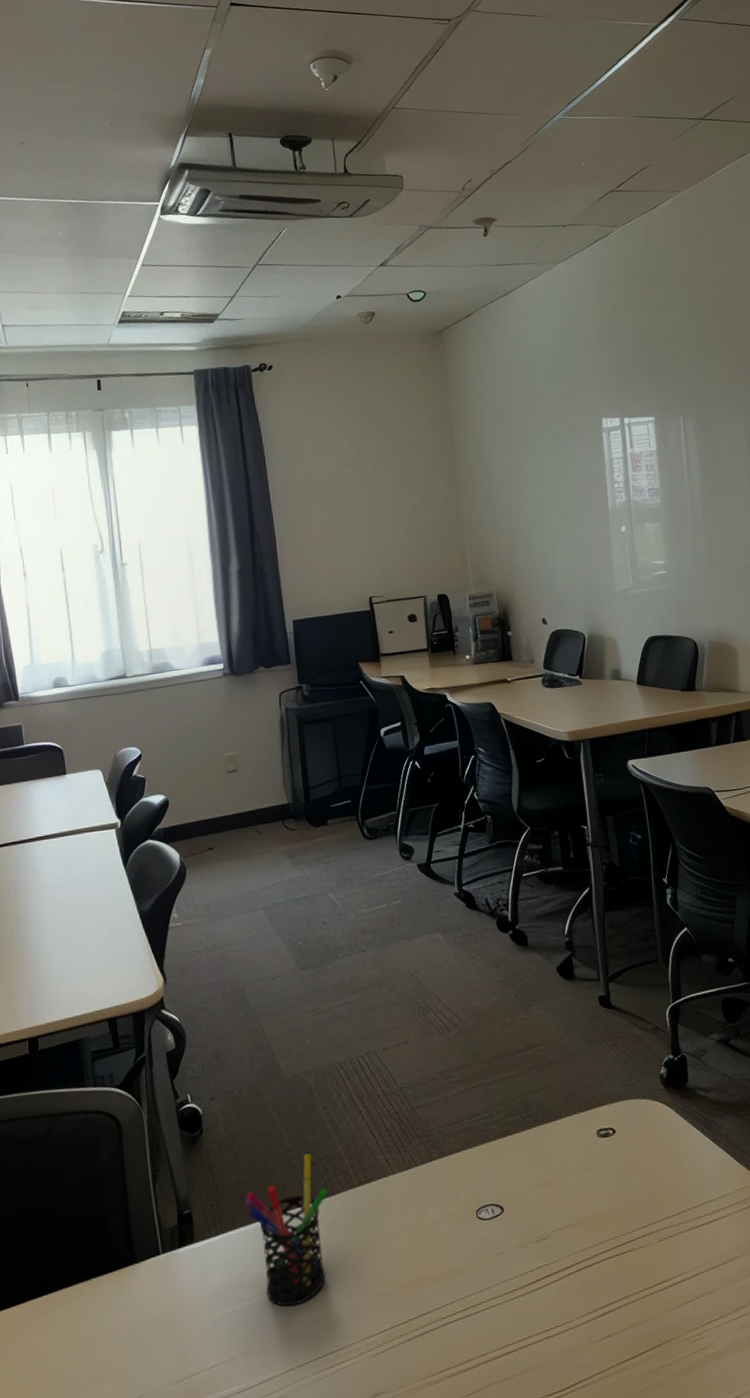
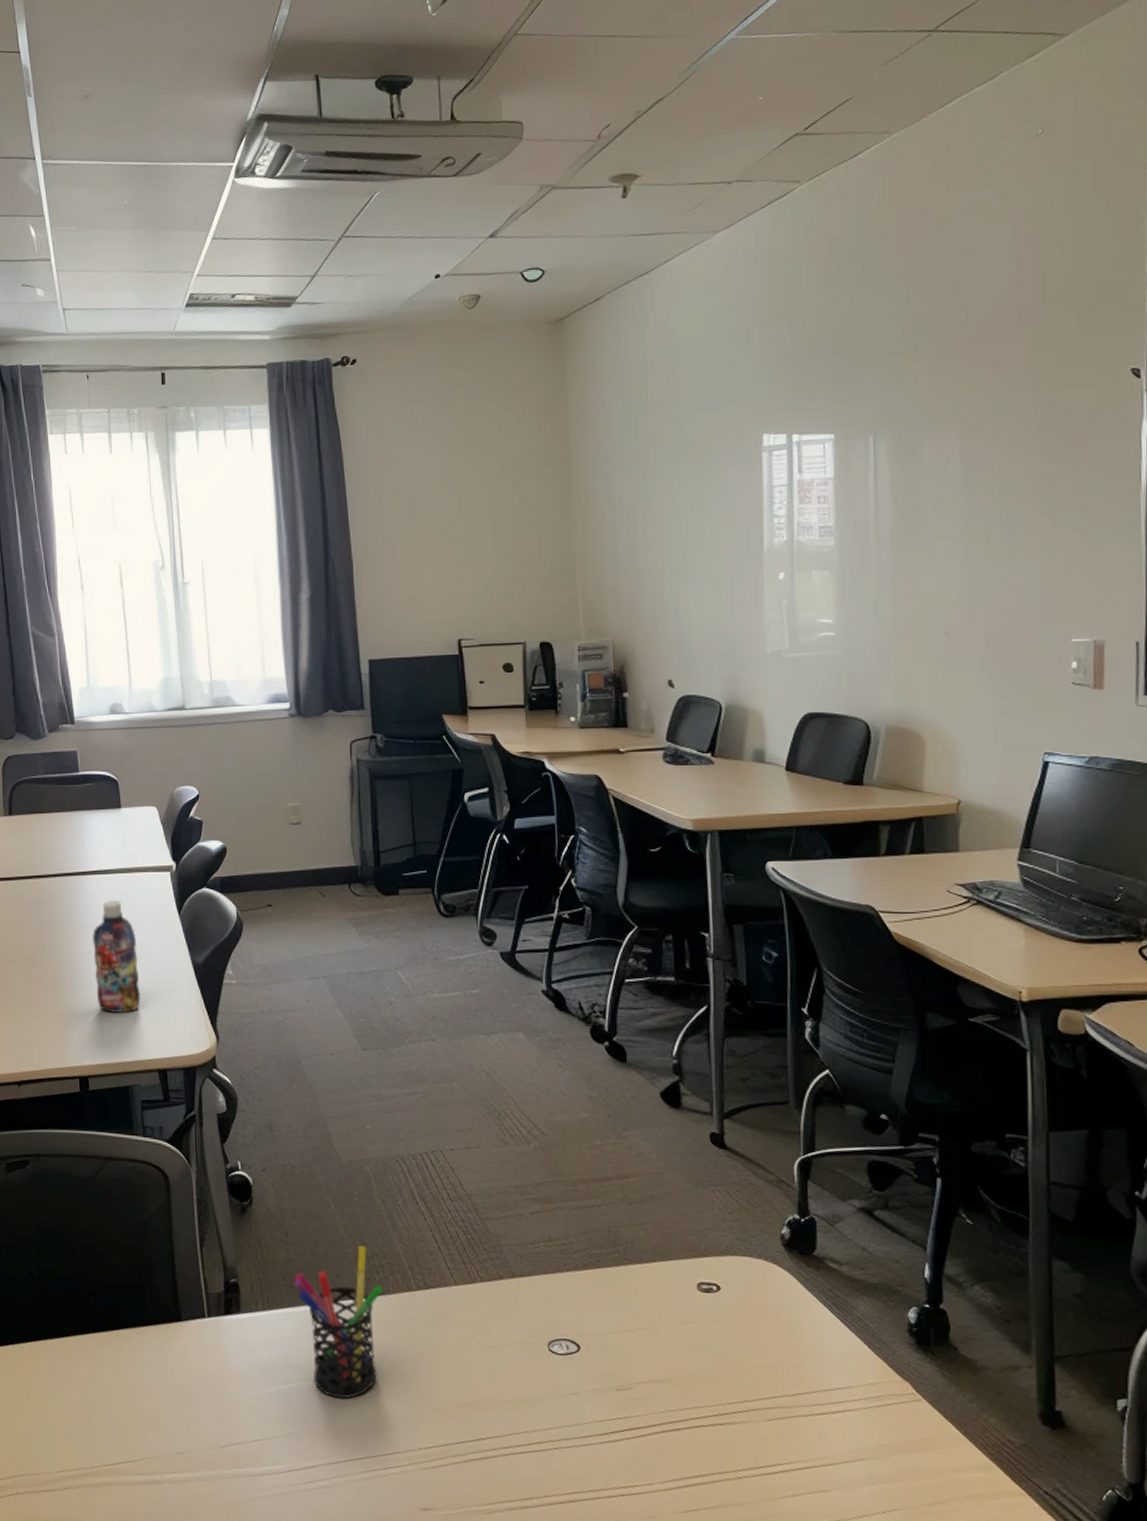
bottle: none [40,862,89,971] -> present [93,901,141,1013]

